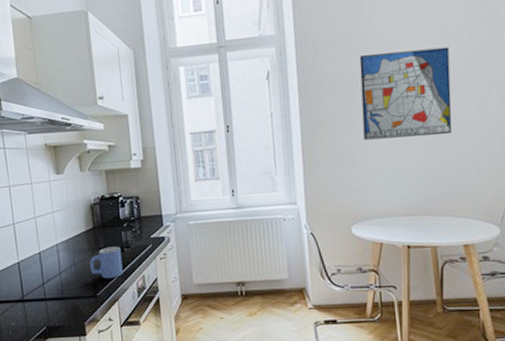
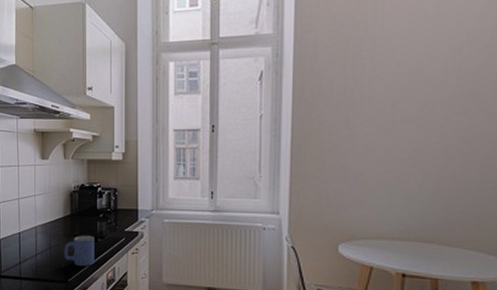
wall art: present [359,47,452,140] -> none [362,55,476,153]

